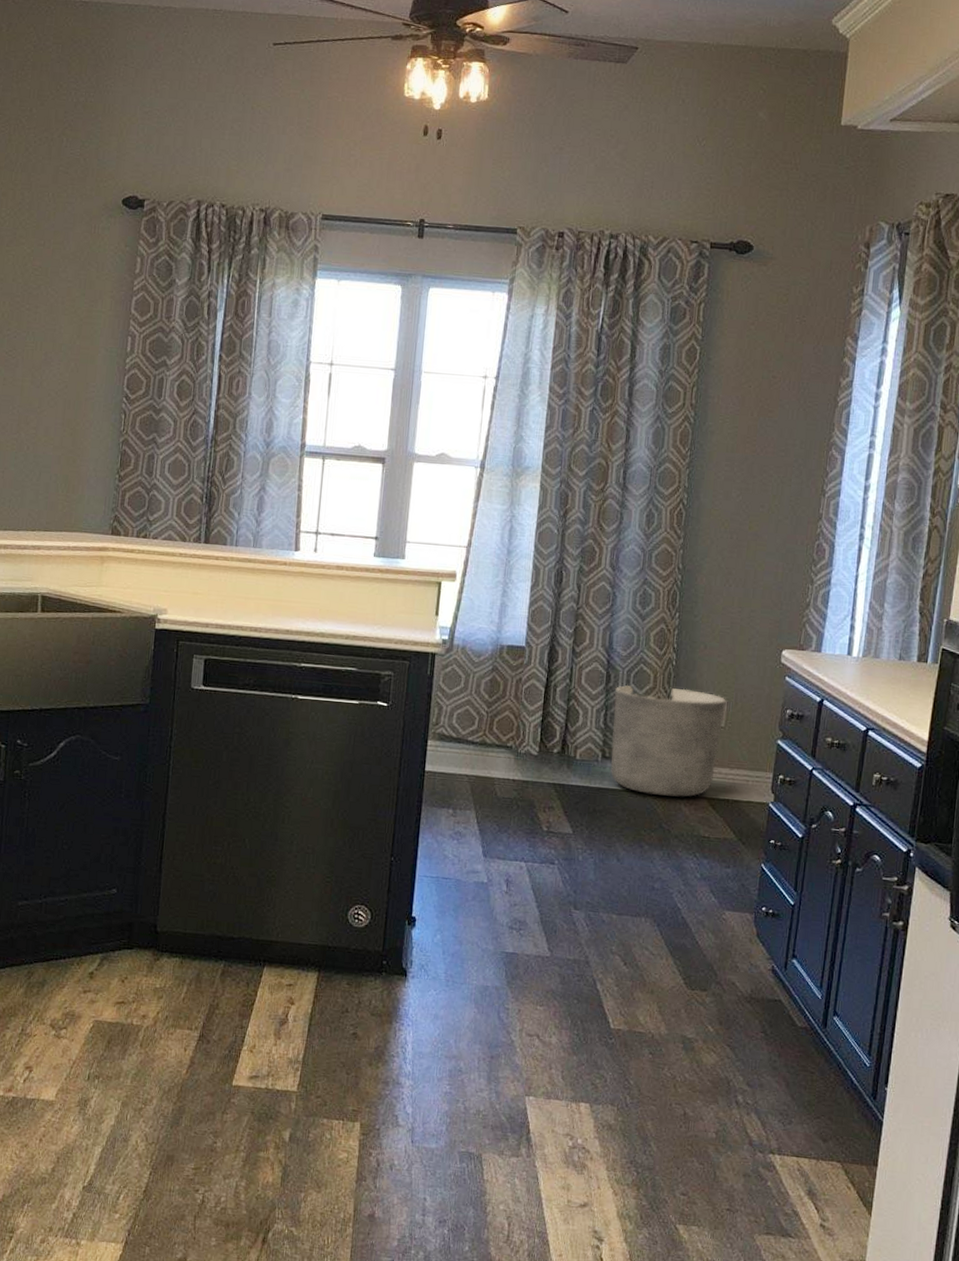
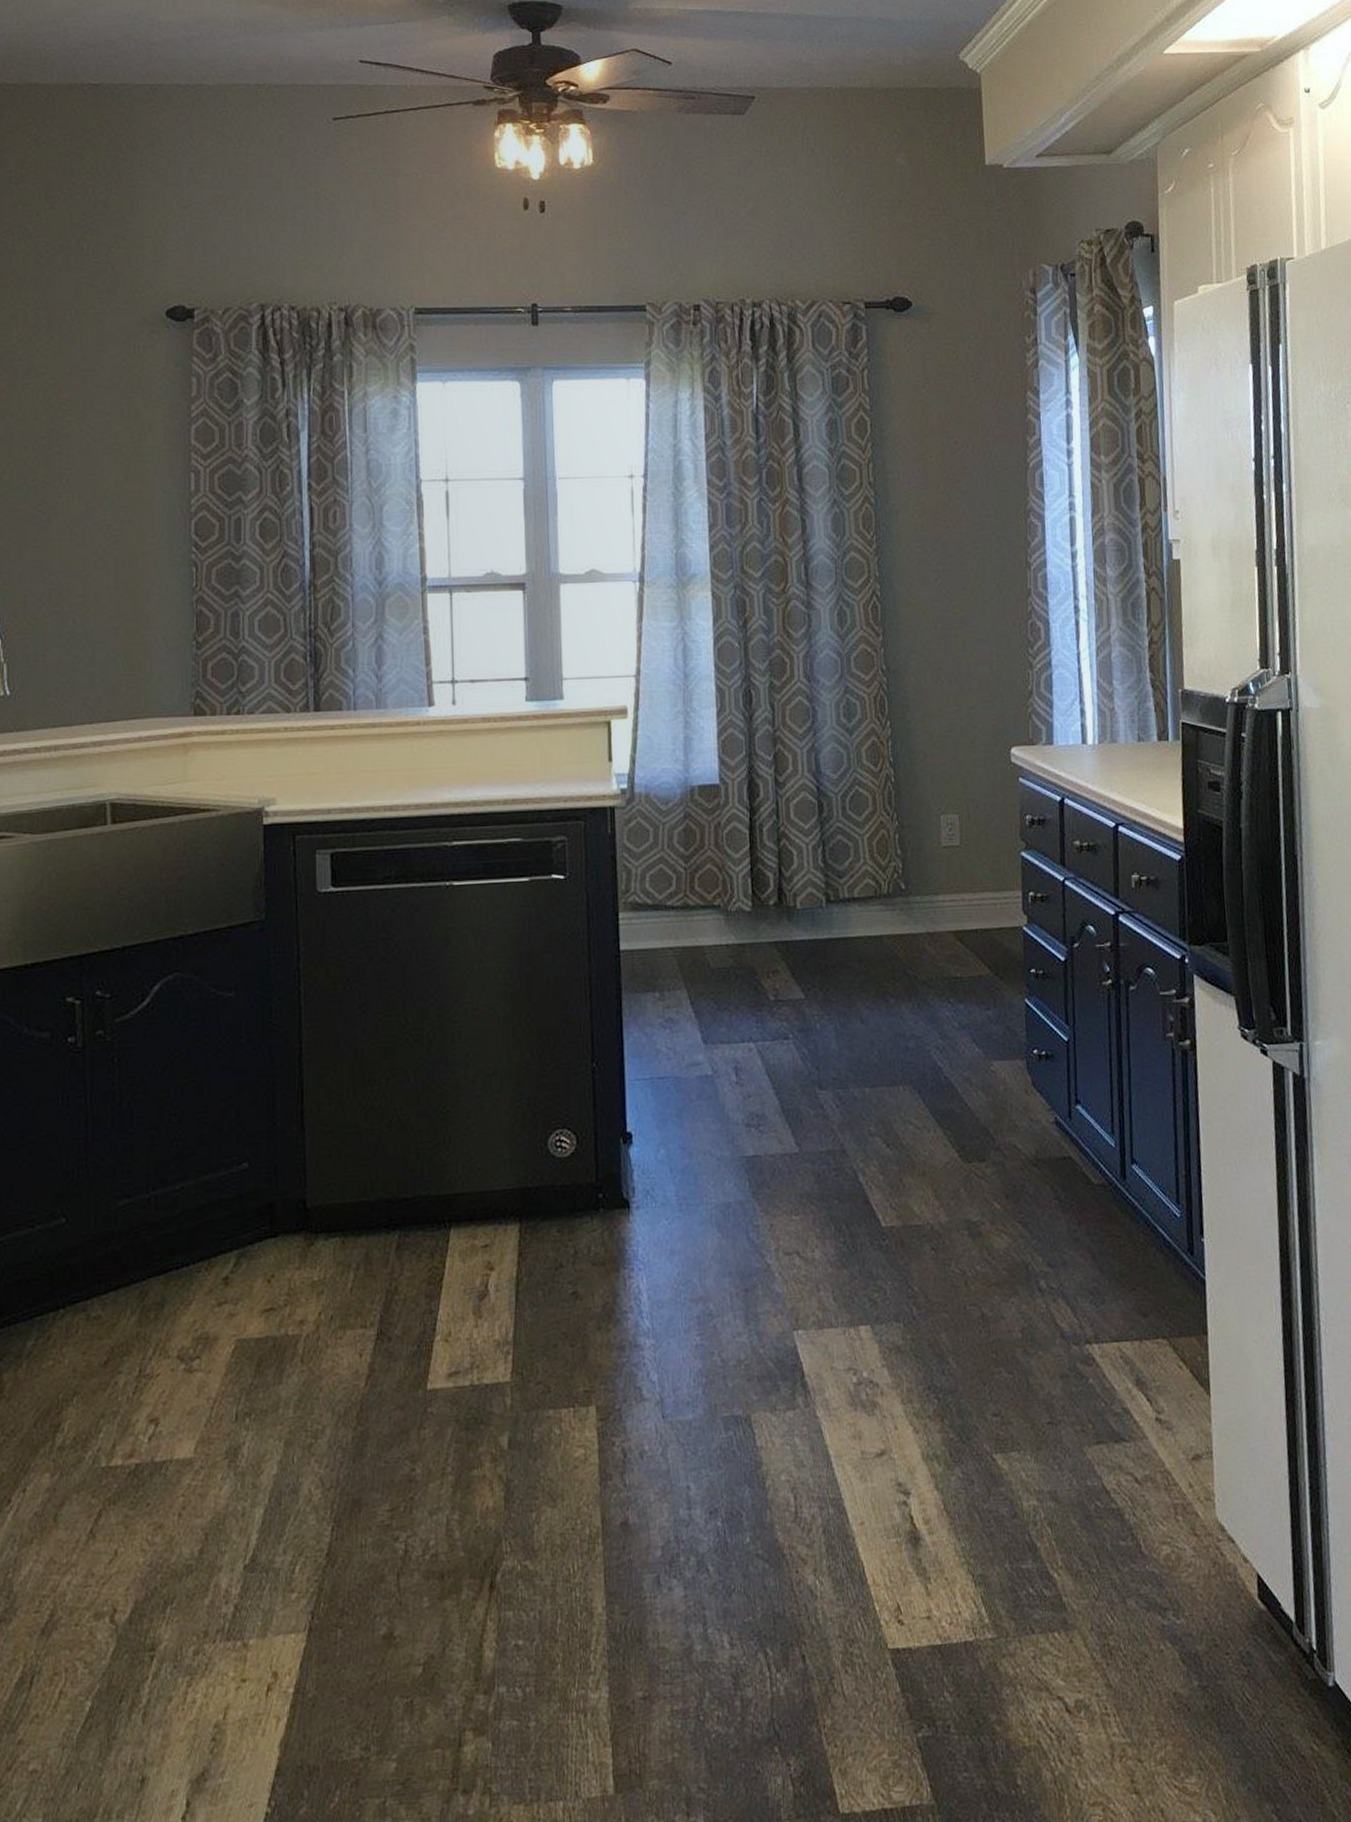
planter: present [611,684,727,797] -> none [829,807,959,938]

